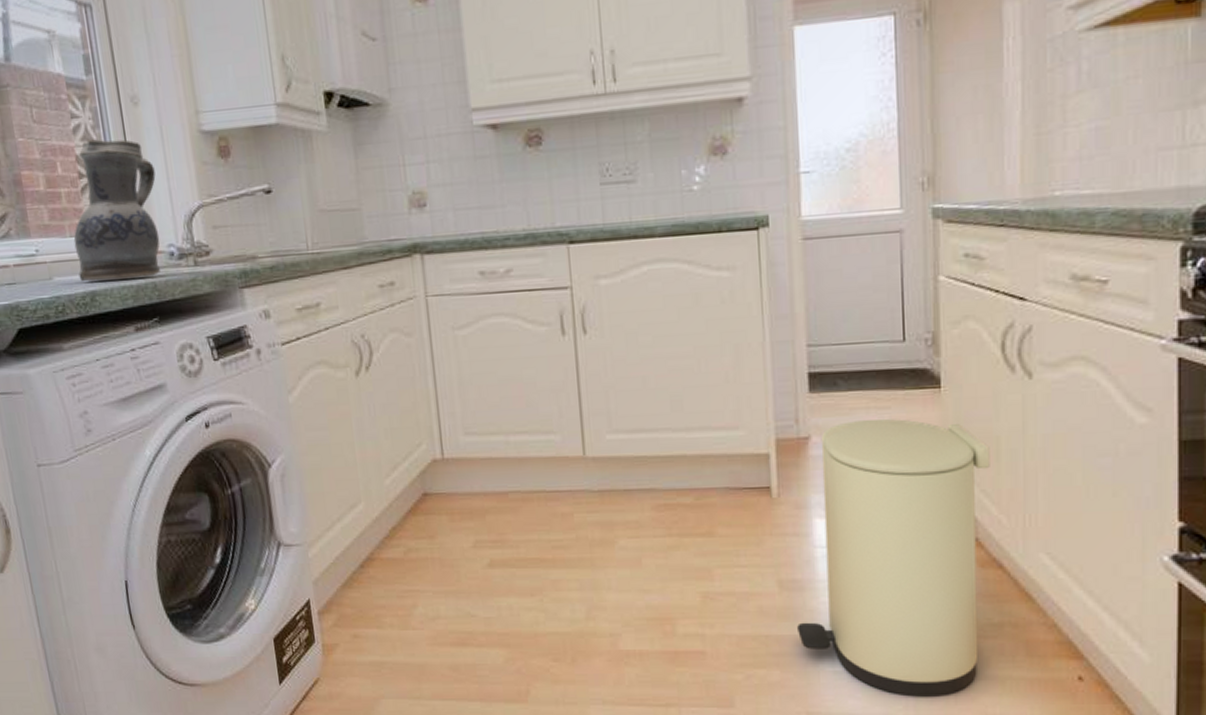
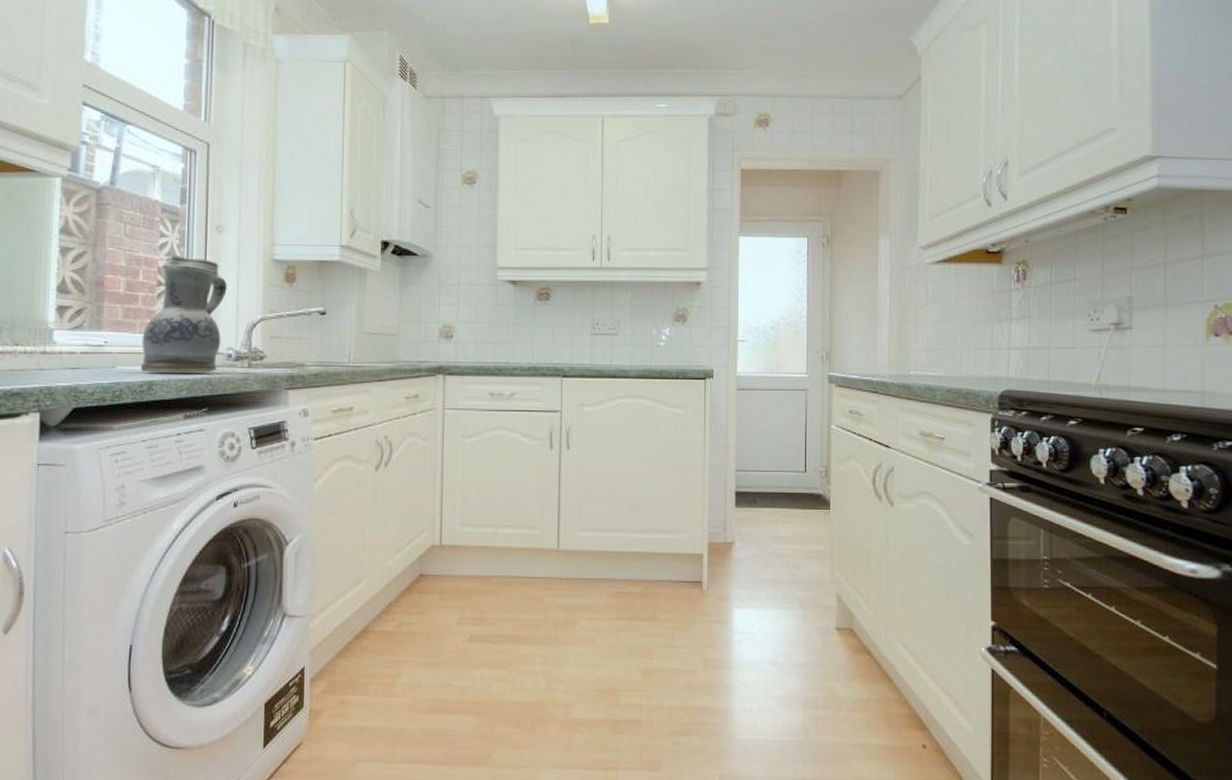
pedal bin: present [797,419,990,697] -> none [716,532,863,761]

